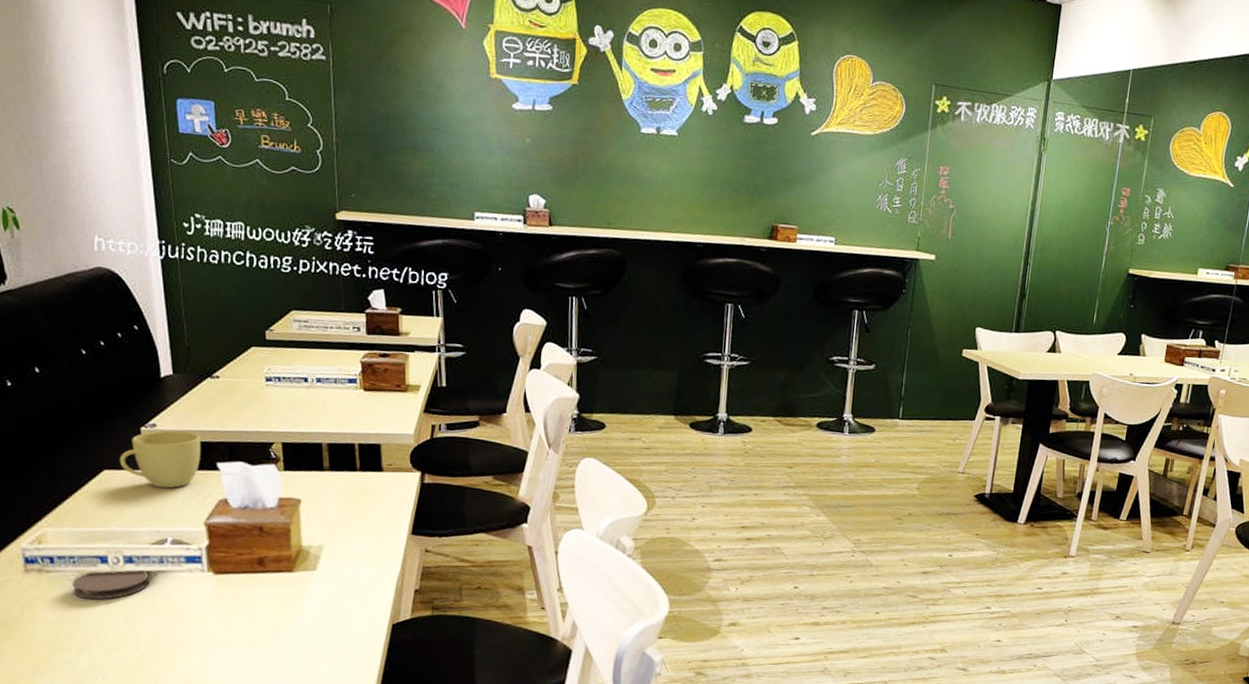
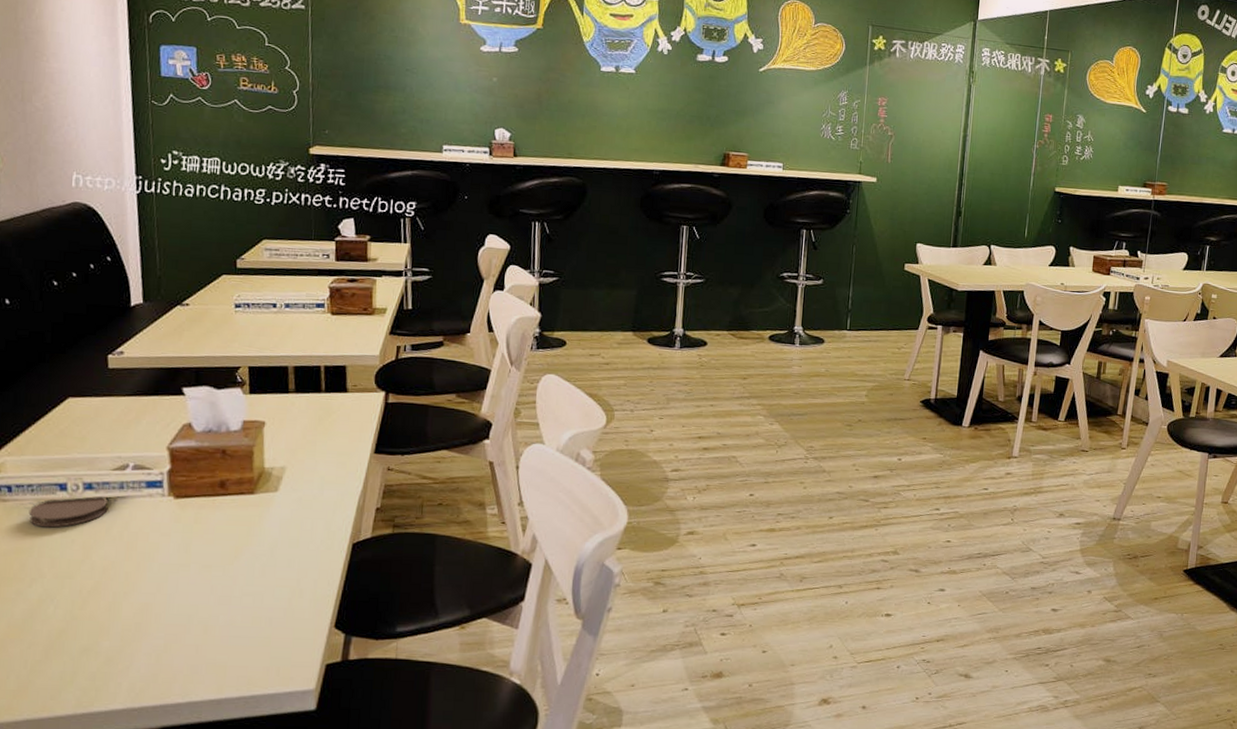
cup: present [119,430,200,489] -> none [84,357,168,415]

